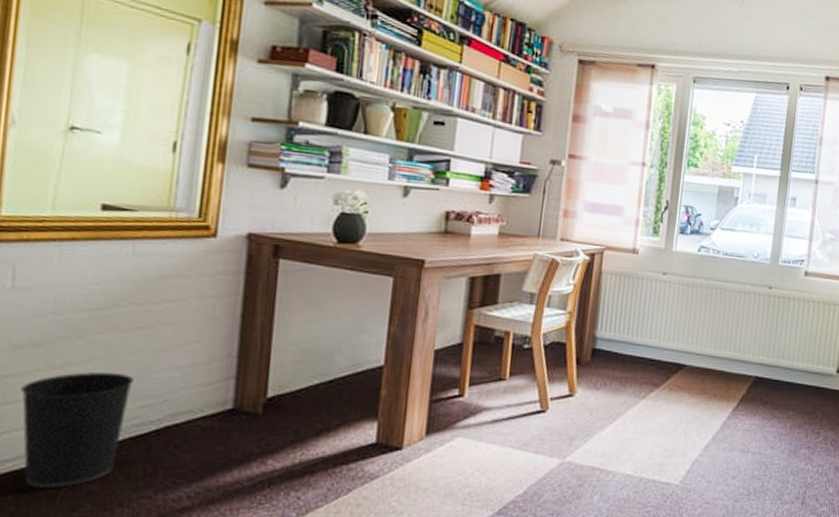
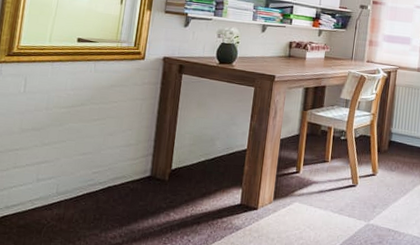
wastebasket: present [19,371,133,488] -> none [24,148,91,225]

